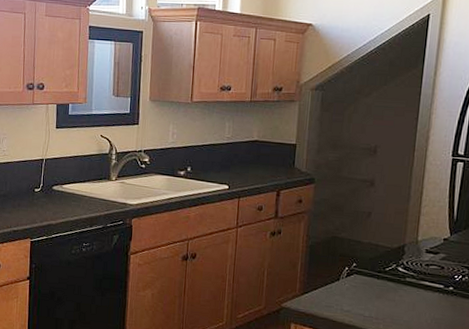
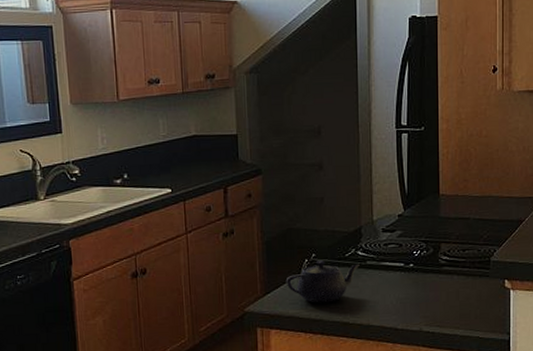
teapot: none [324,270,399,311] -> present [285,260,360,303]

